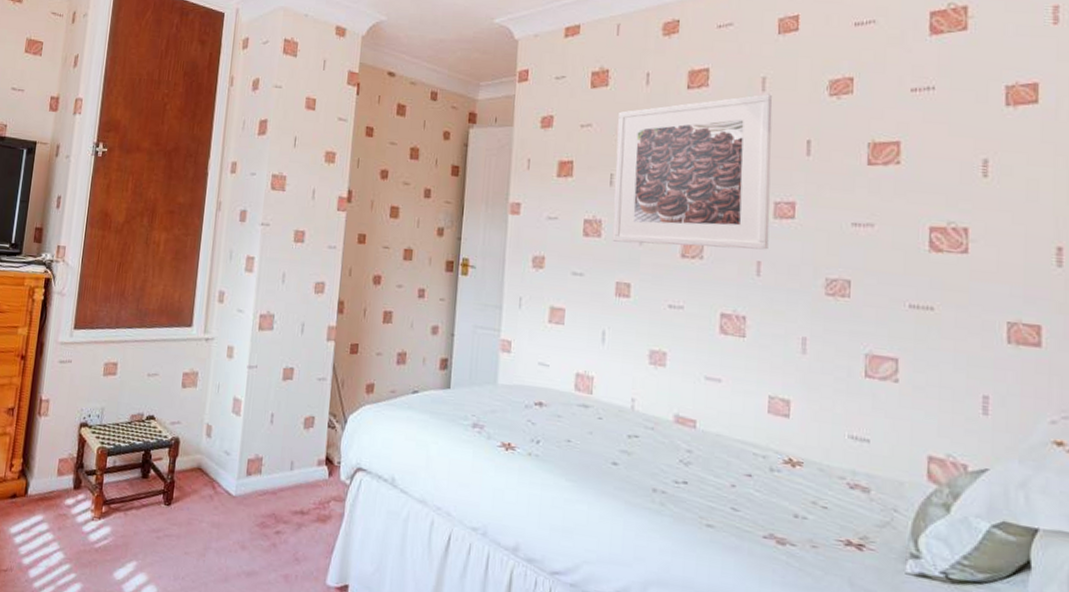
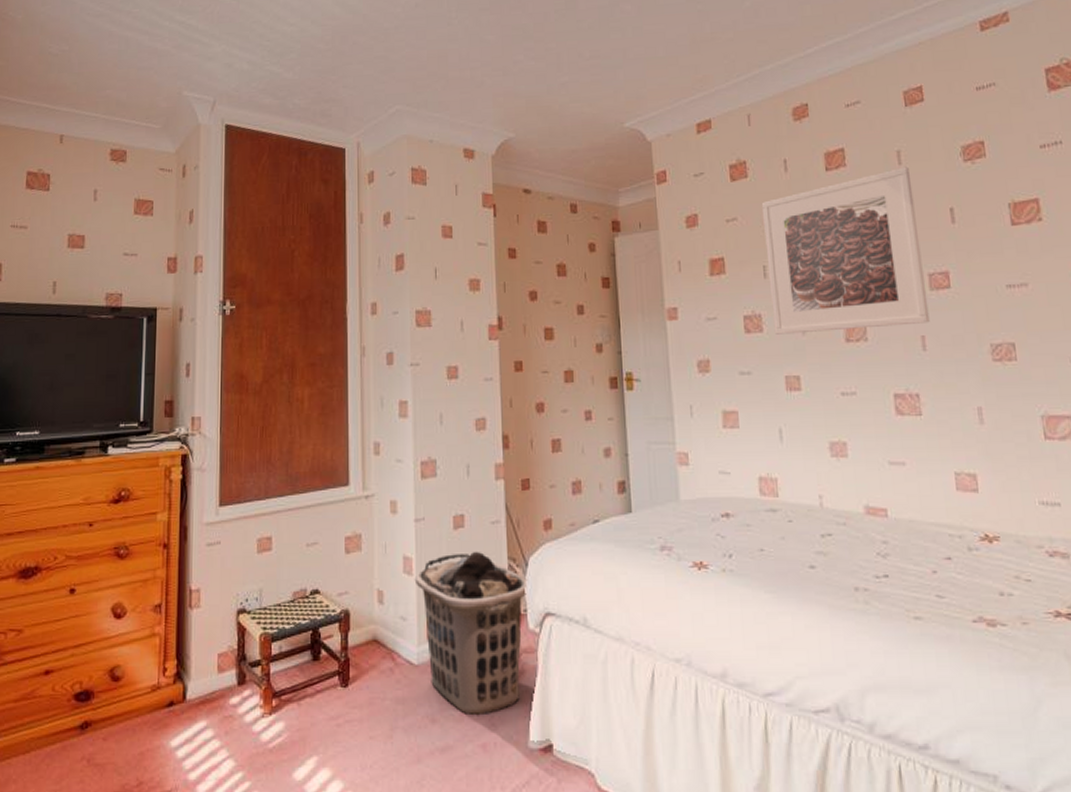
clothes hamper: none [241,402,345,550] -> present [414,551,527,716]

